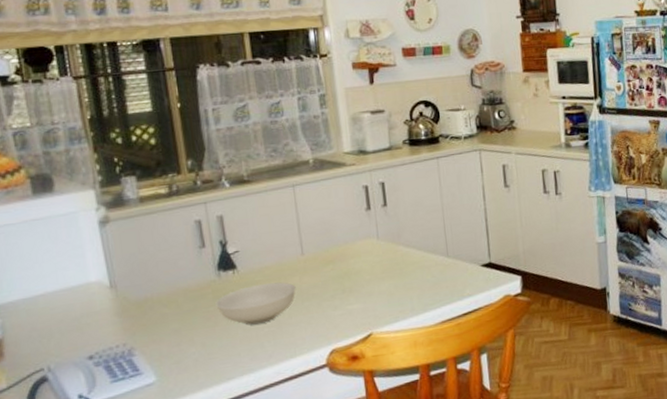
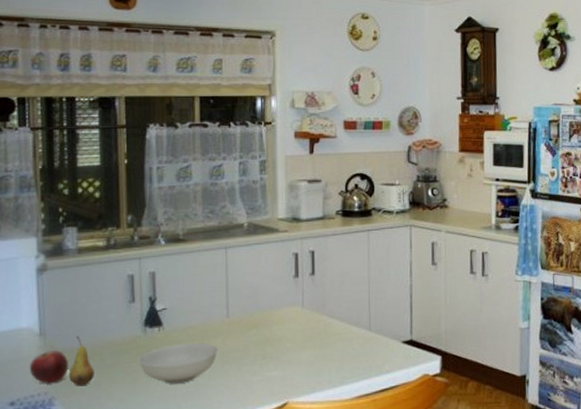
fruit: none [103,301,145,335] -> present [29,350,68,383]
fruit: none [146,285,172,335] -> present [69,336,94,387]

